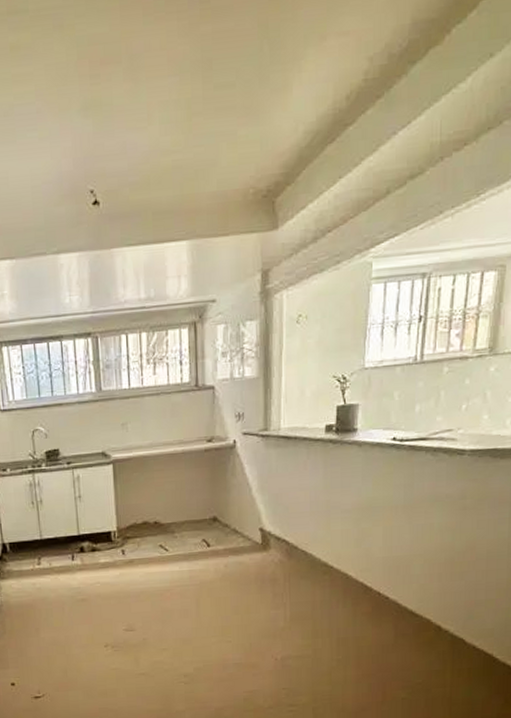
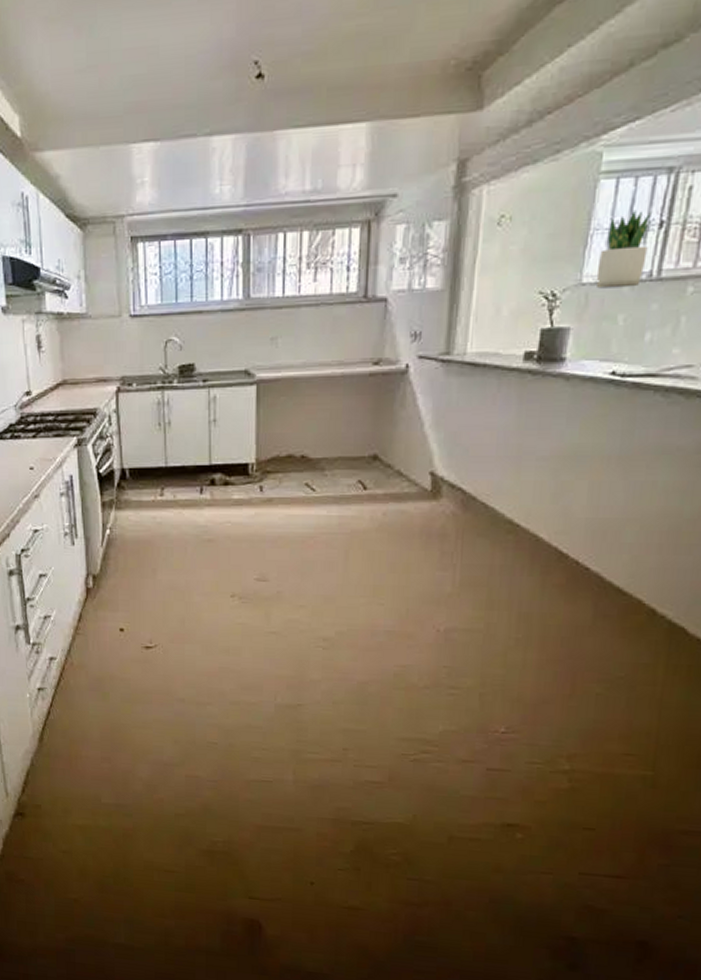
planter: none [375,307,412,372] -> present [596,209,651,289]

